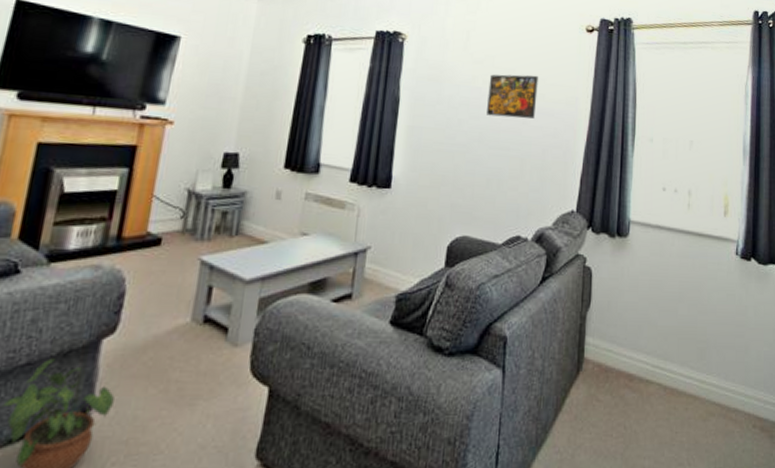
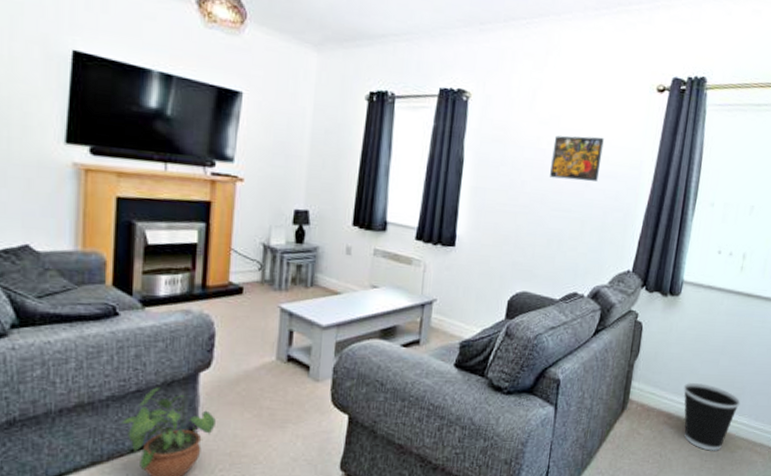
wastebasket: none [642,337,706,420] -> present [683,383,741,451]

